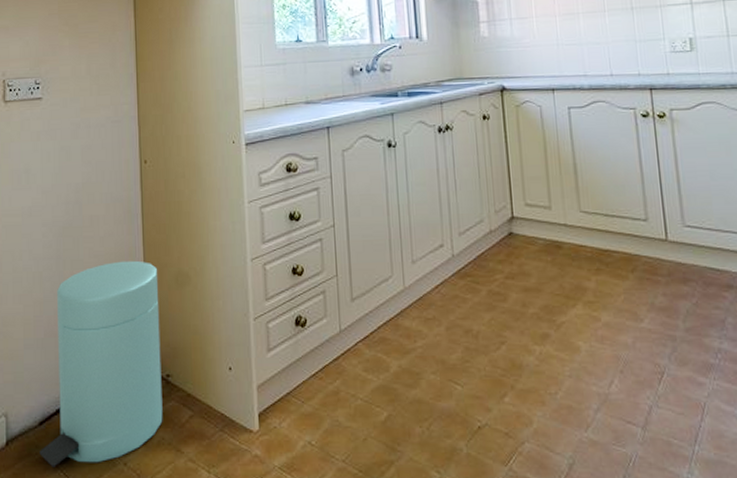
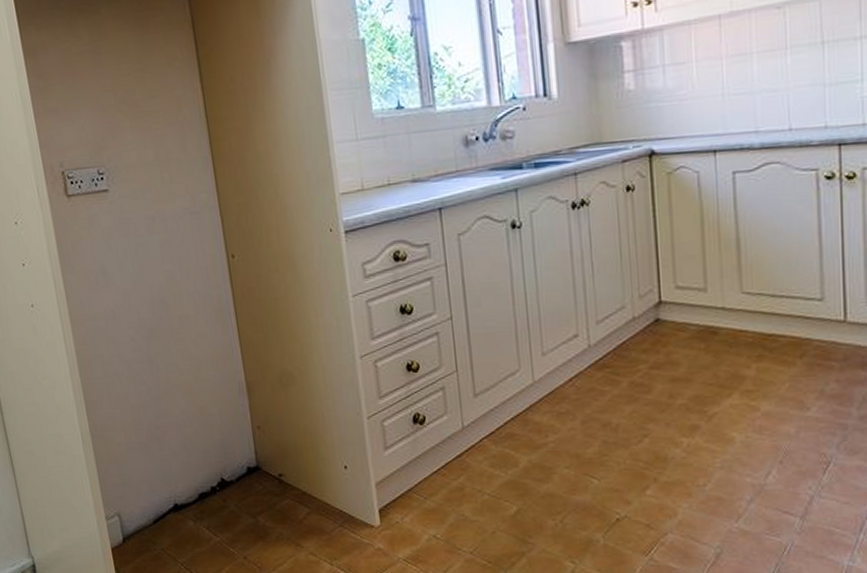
trash can: present [39,260,163,467] -> none [153,361,280,562]

